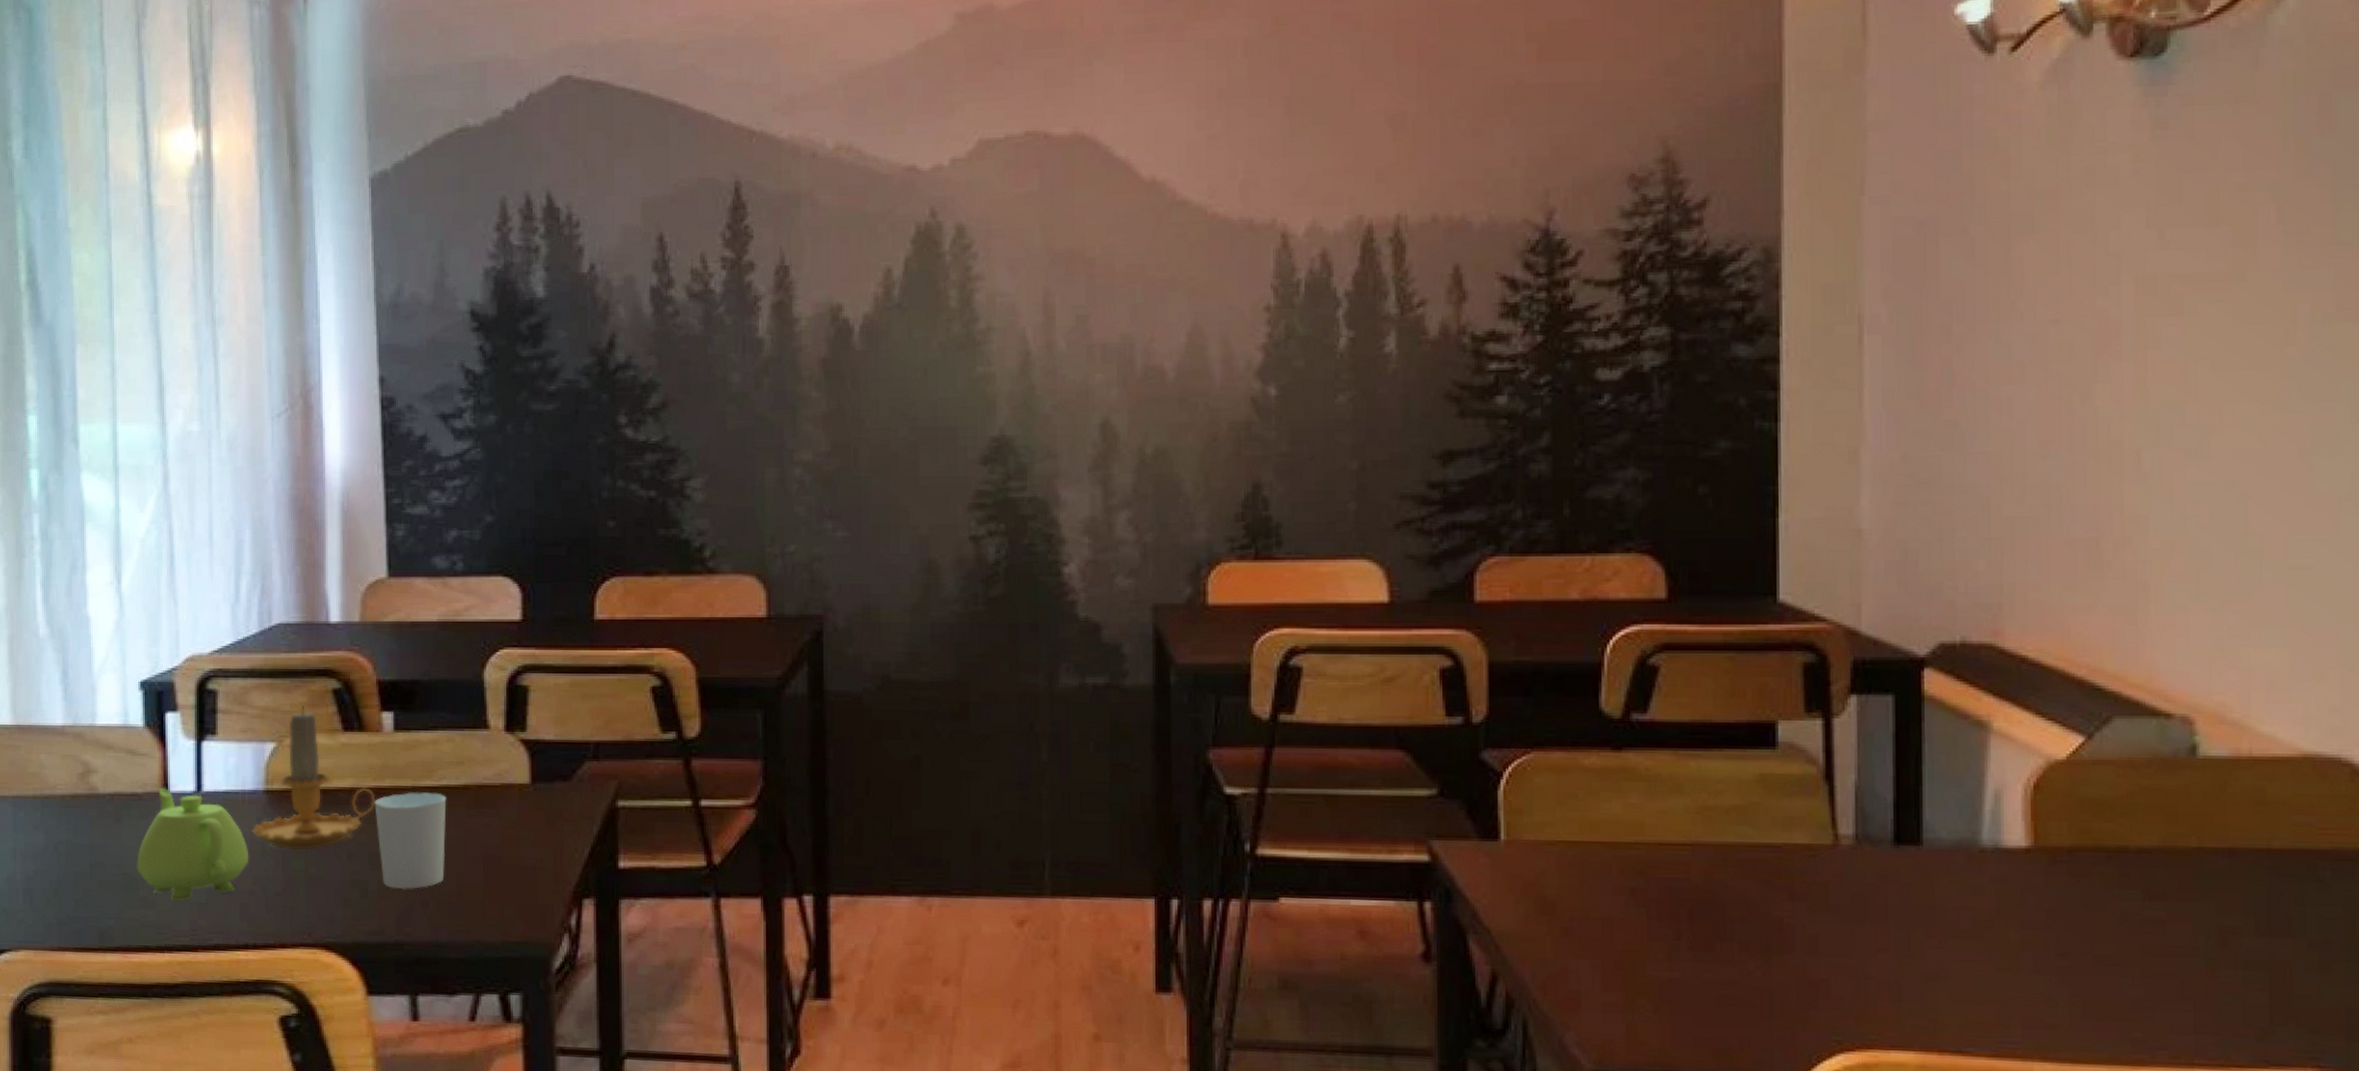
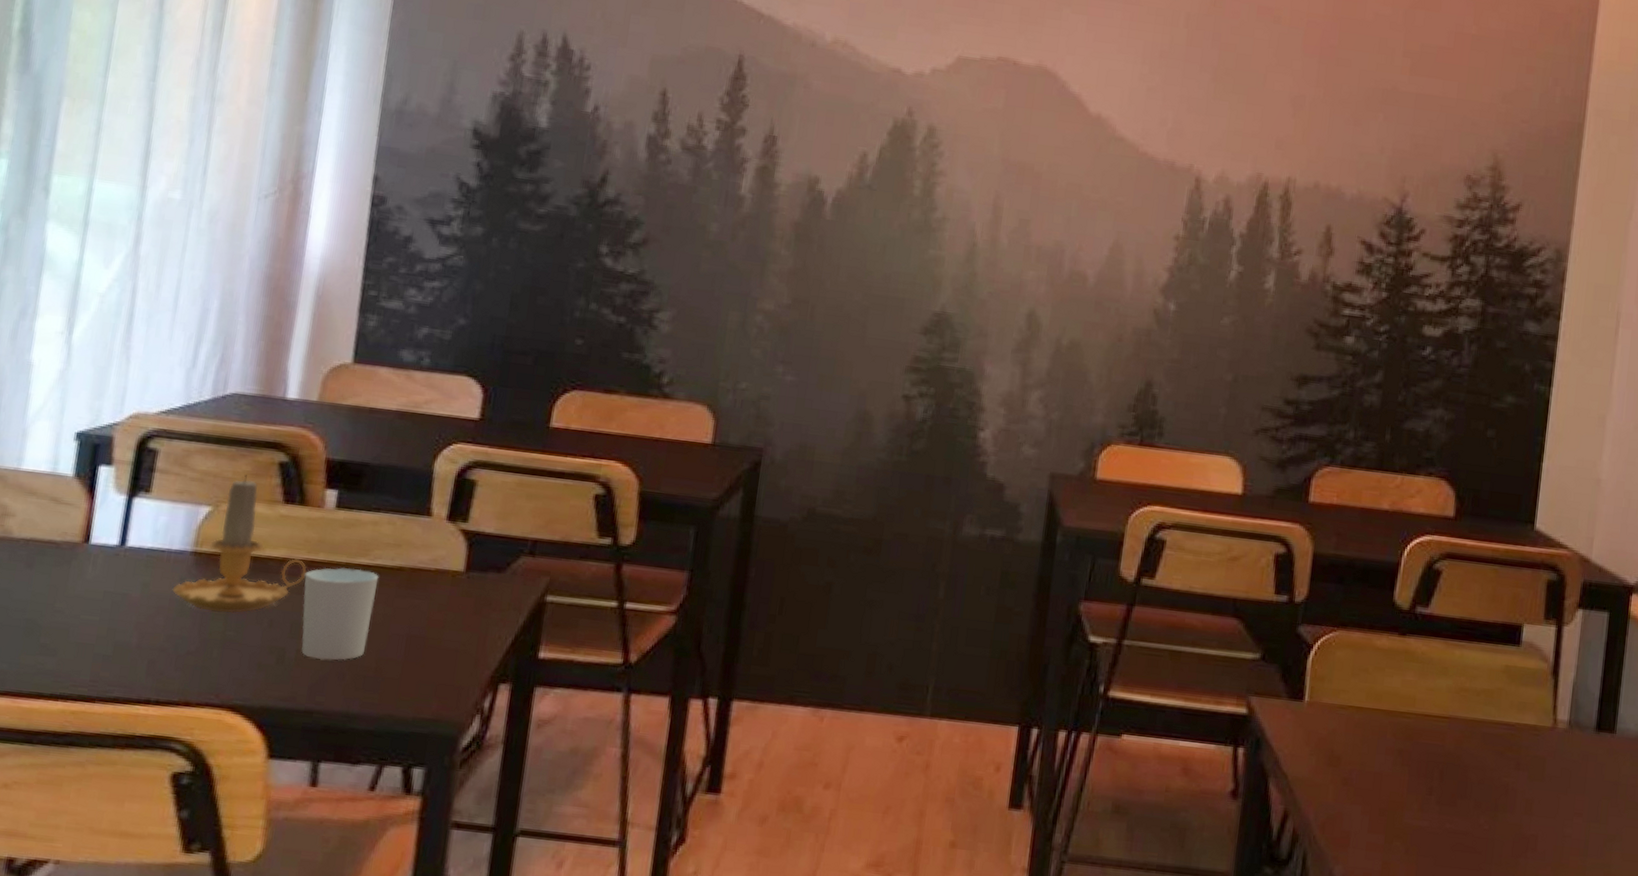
teapot: present [136,787,249,902] -> none [41,538,166,652]

